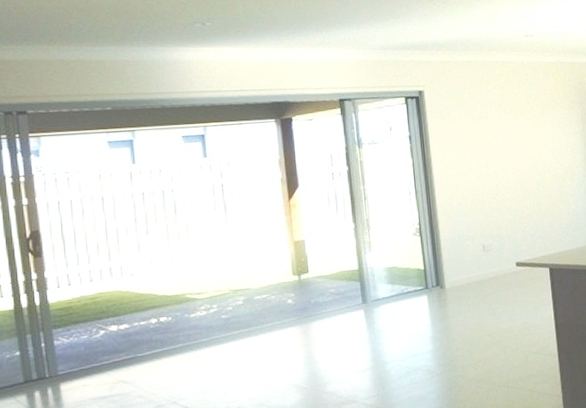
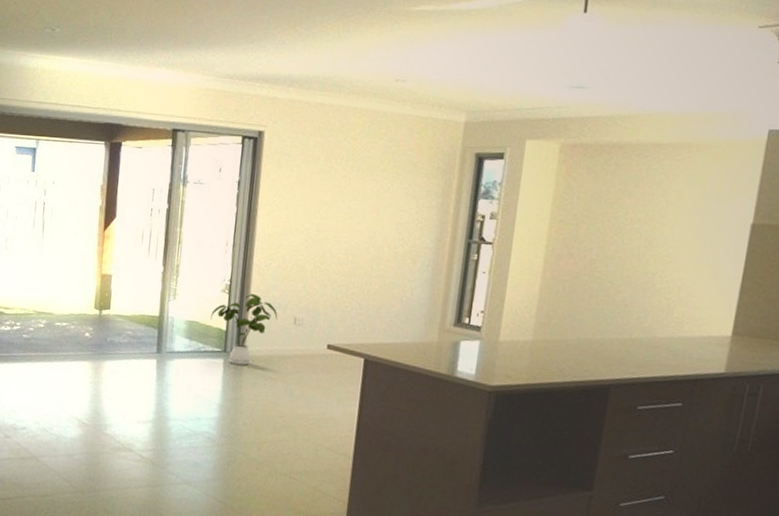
house plant: none [407,232,468,298] -> present [210,294,278,366]

